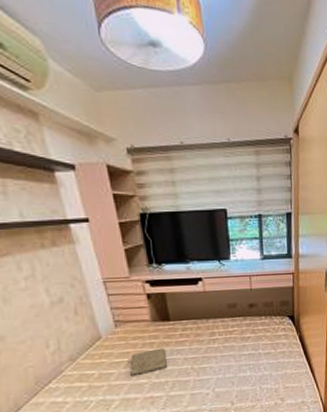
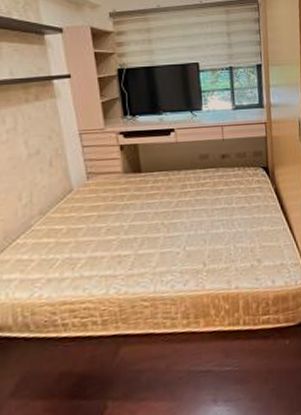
book: present [130,348,168,377] -> none [99,201,138,233]

